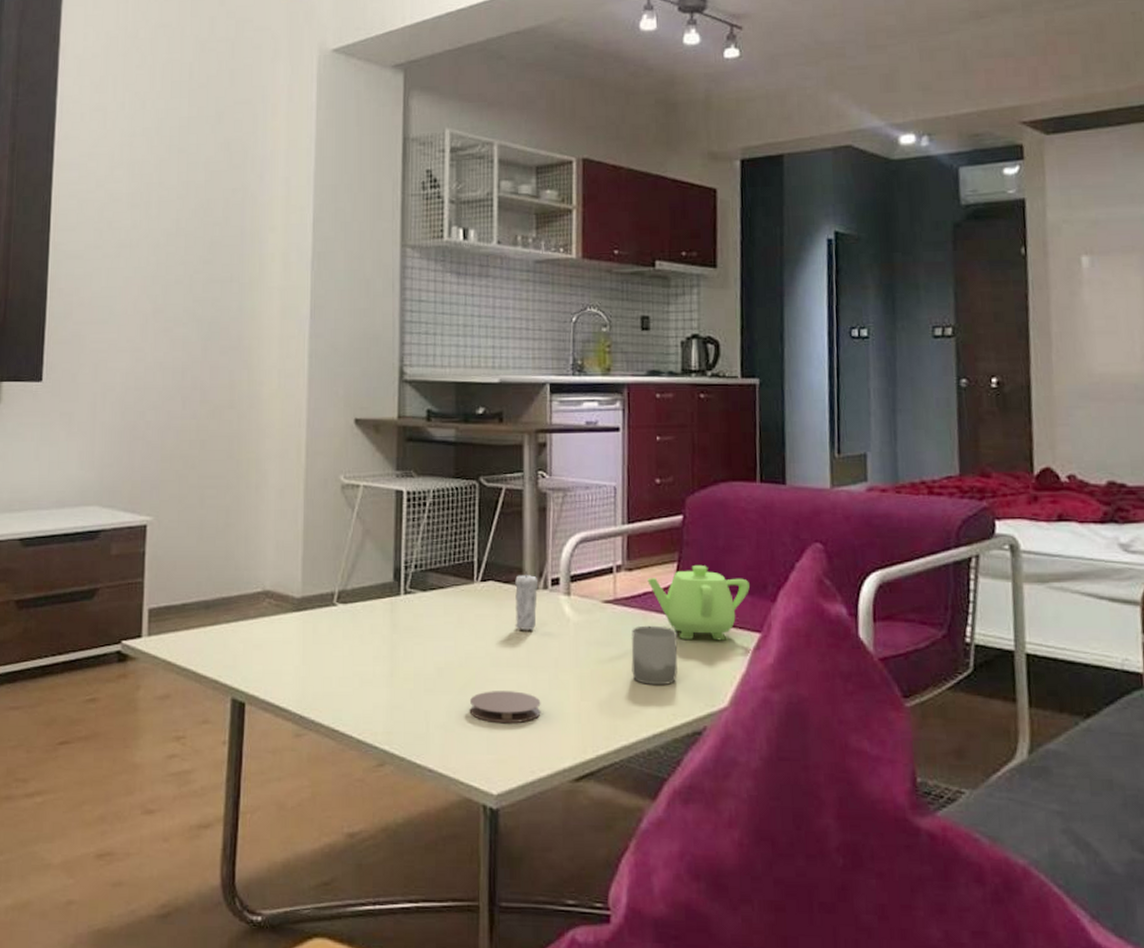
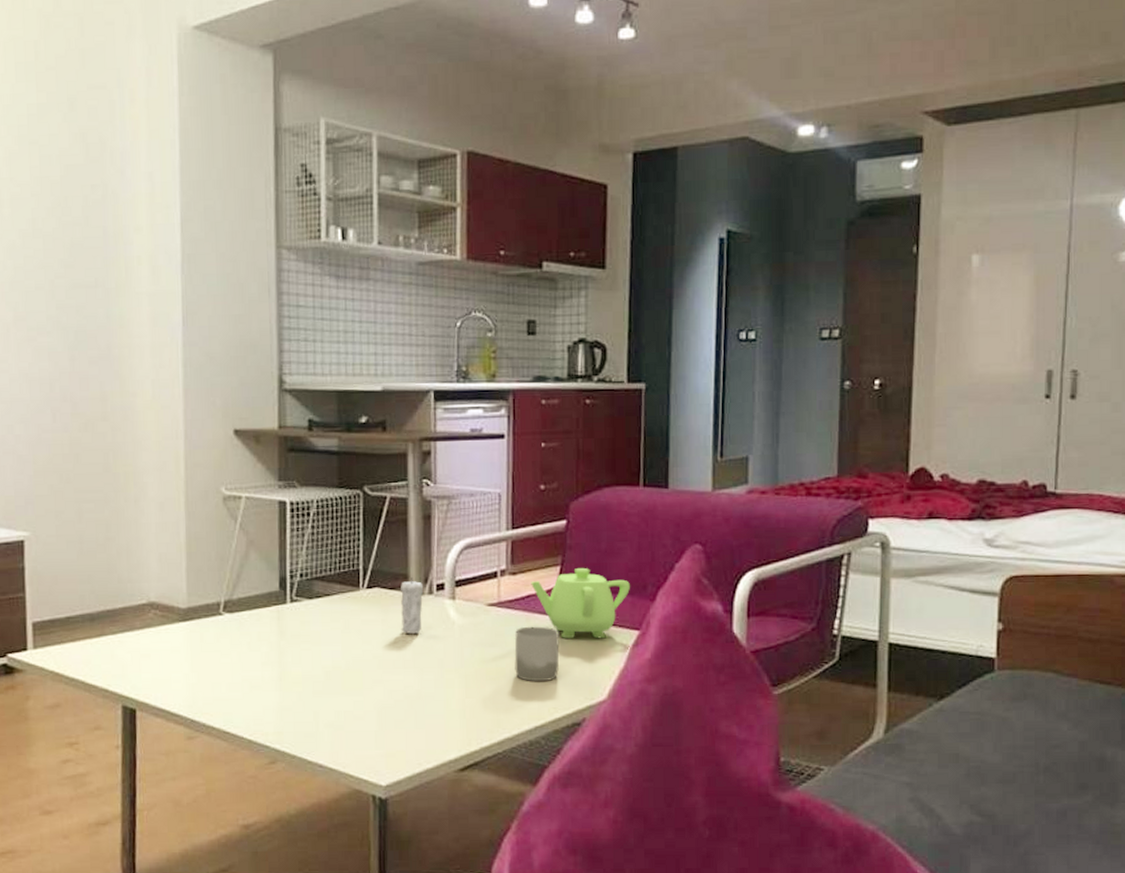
coaster: present [469,691,541,724] -> none [357,691,427,721]

